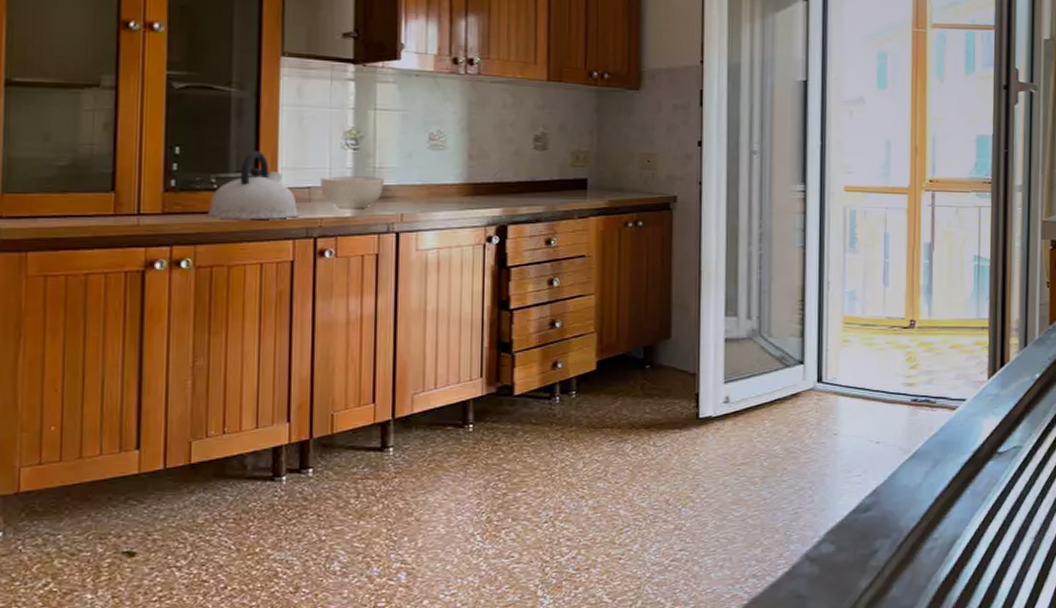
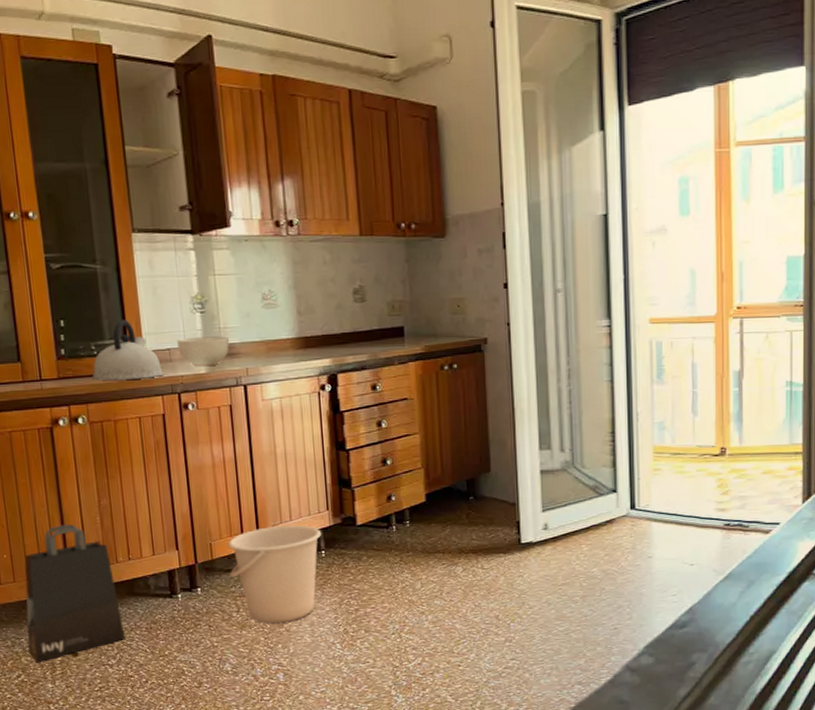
shopping bag: none [64,389,205,567] -> present [24,524,126,663]
bucket: none [351,393,472,512] -> present [228,525,322,624]

